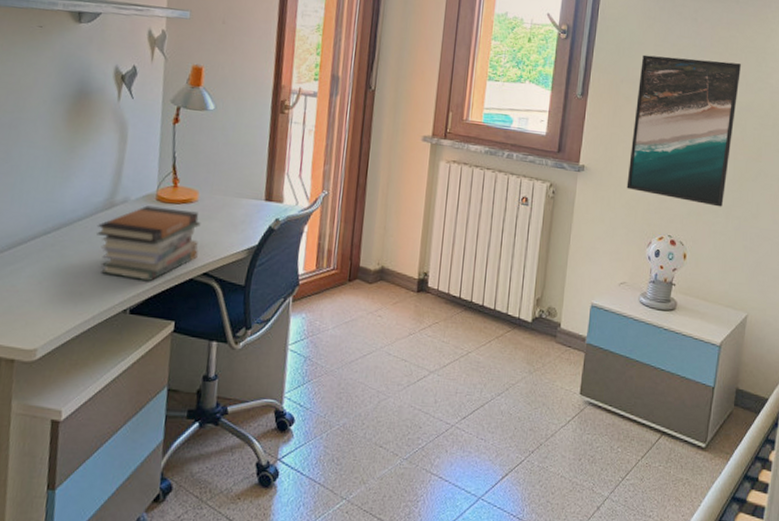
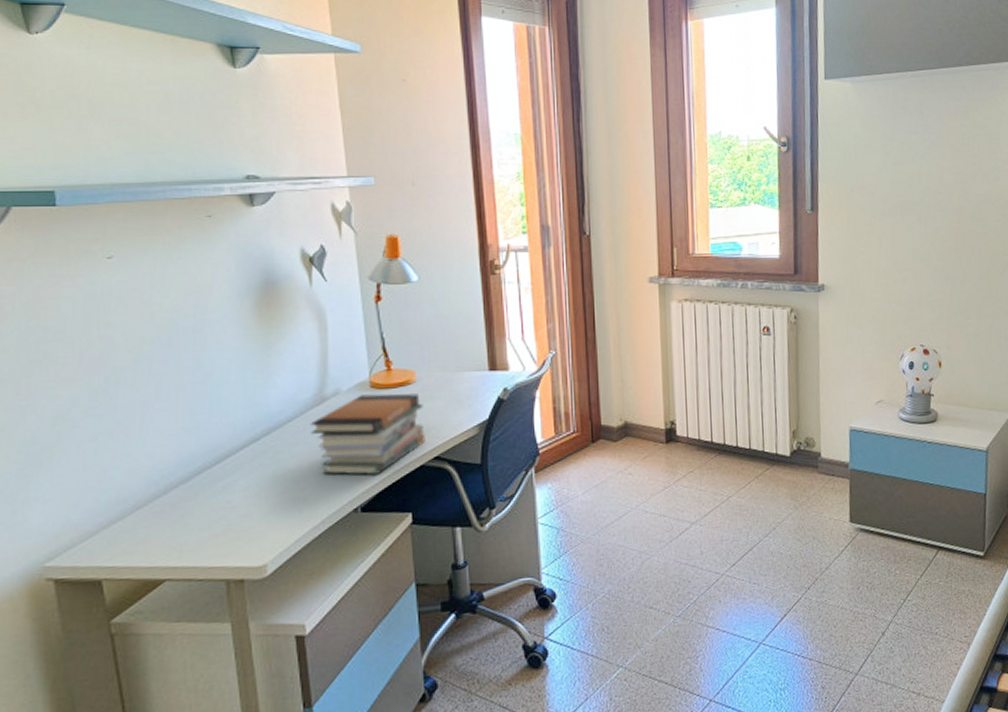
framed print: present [626,54,741,207] -> none [870,154,975,308]

